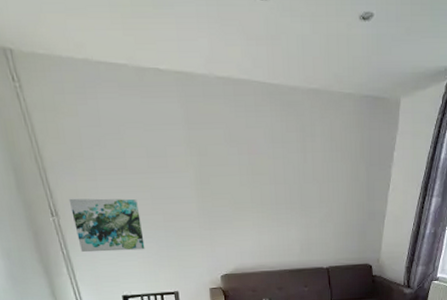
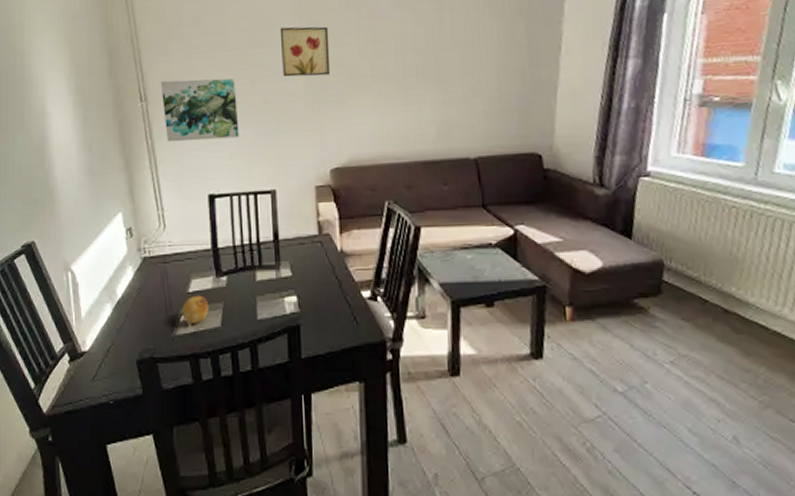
wall art: none [174,156,219,200] -> present [279,26,331,77]

